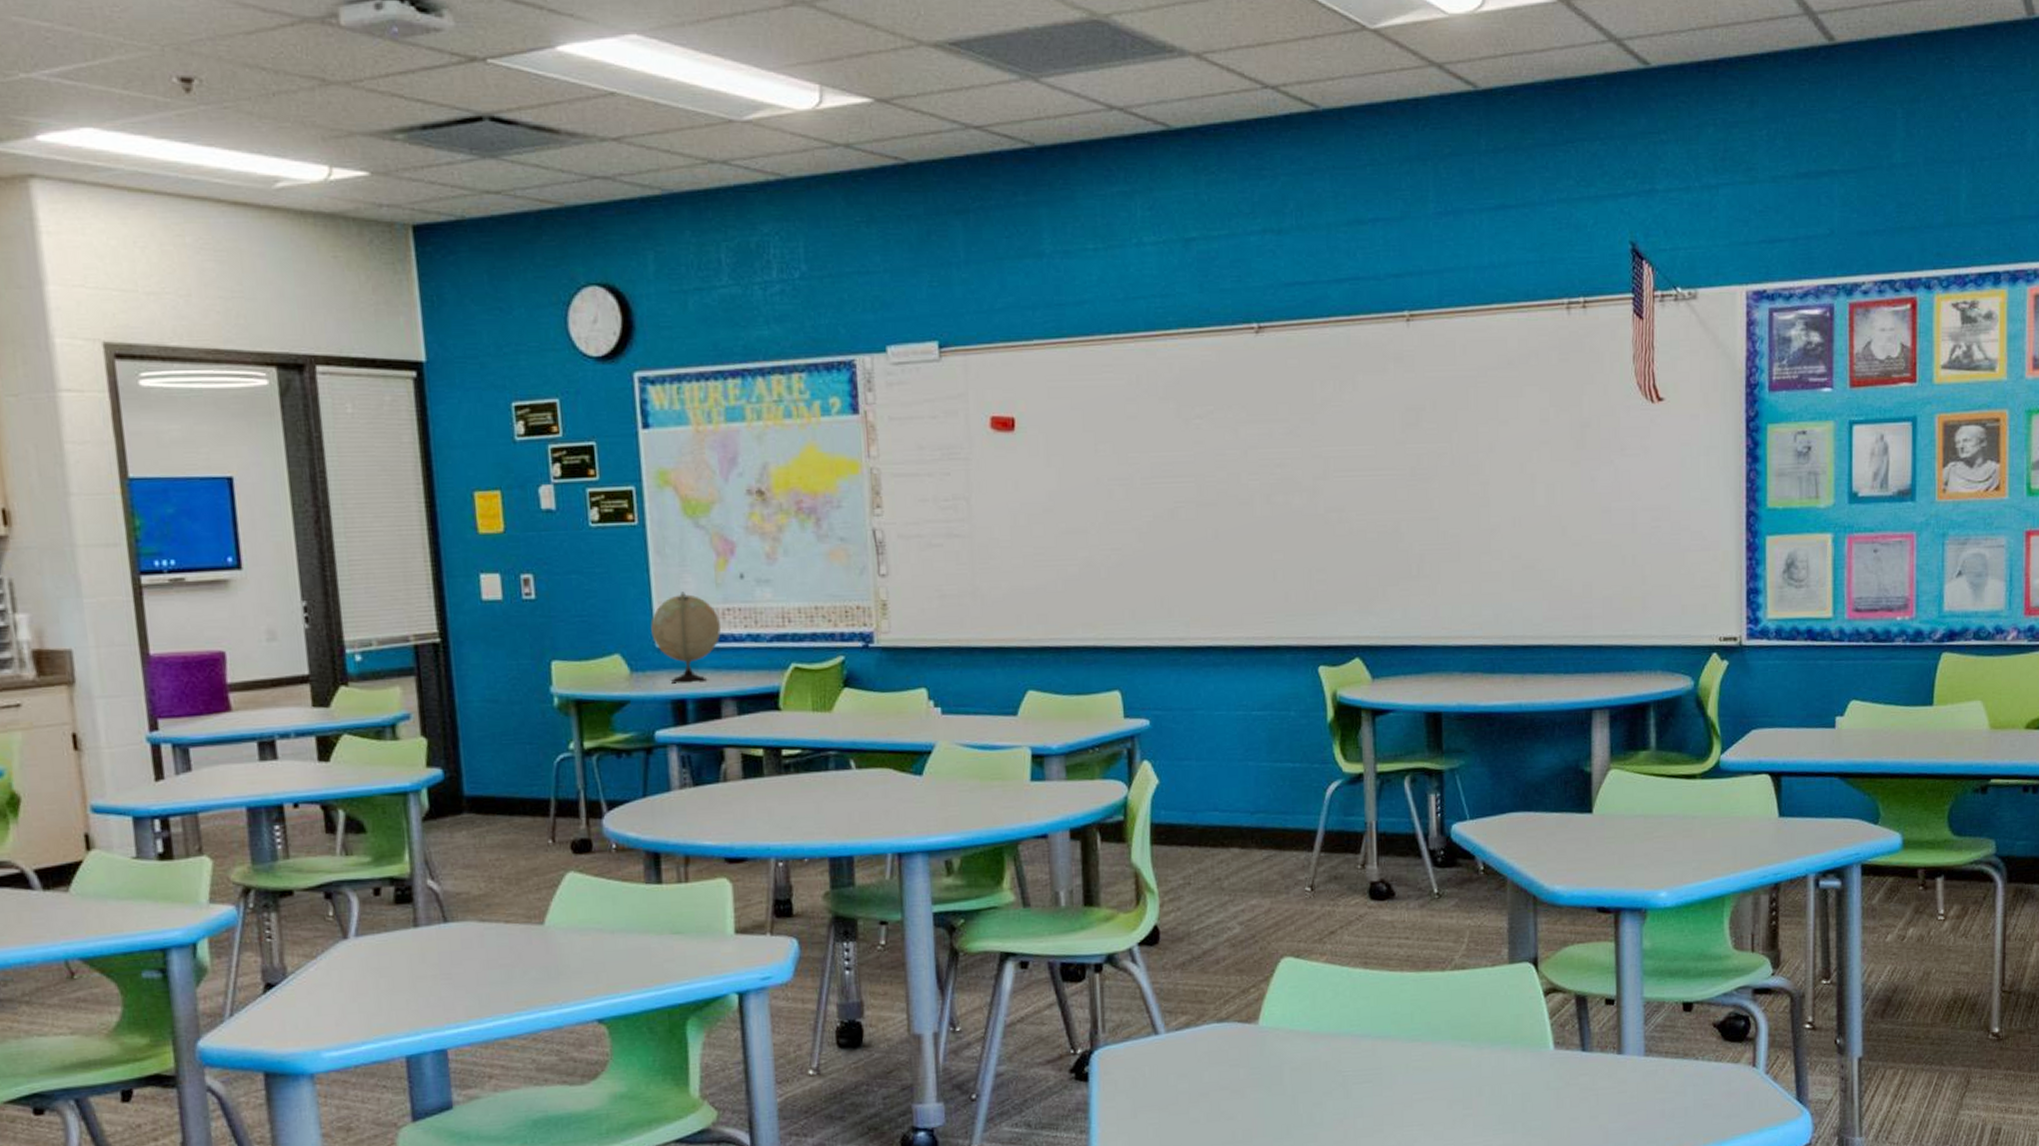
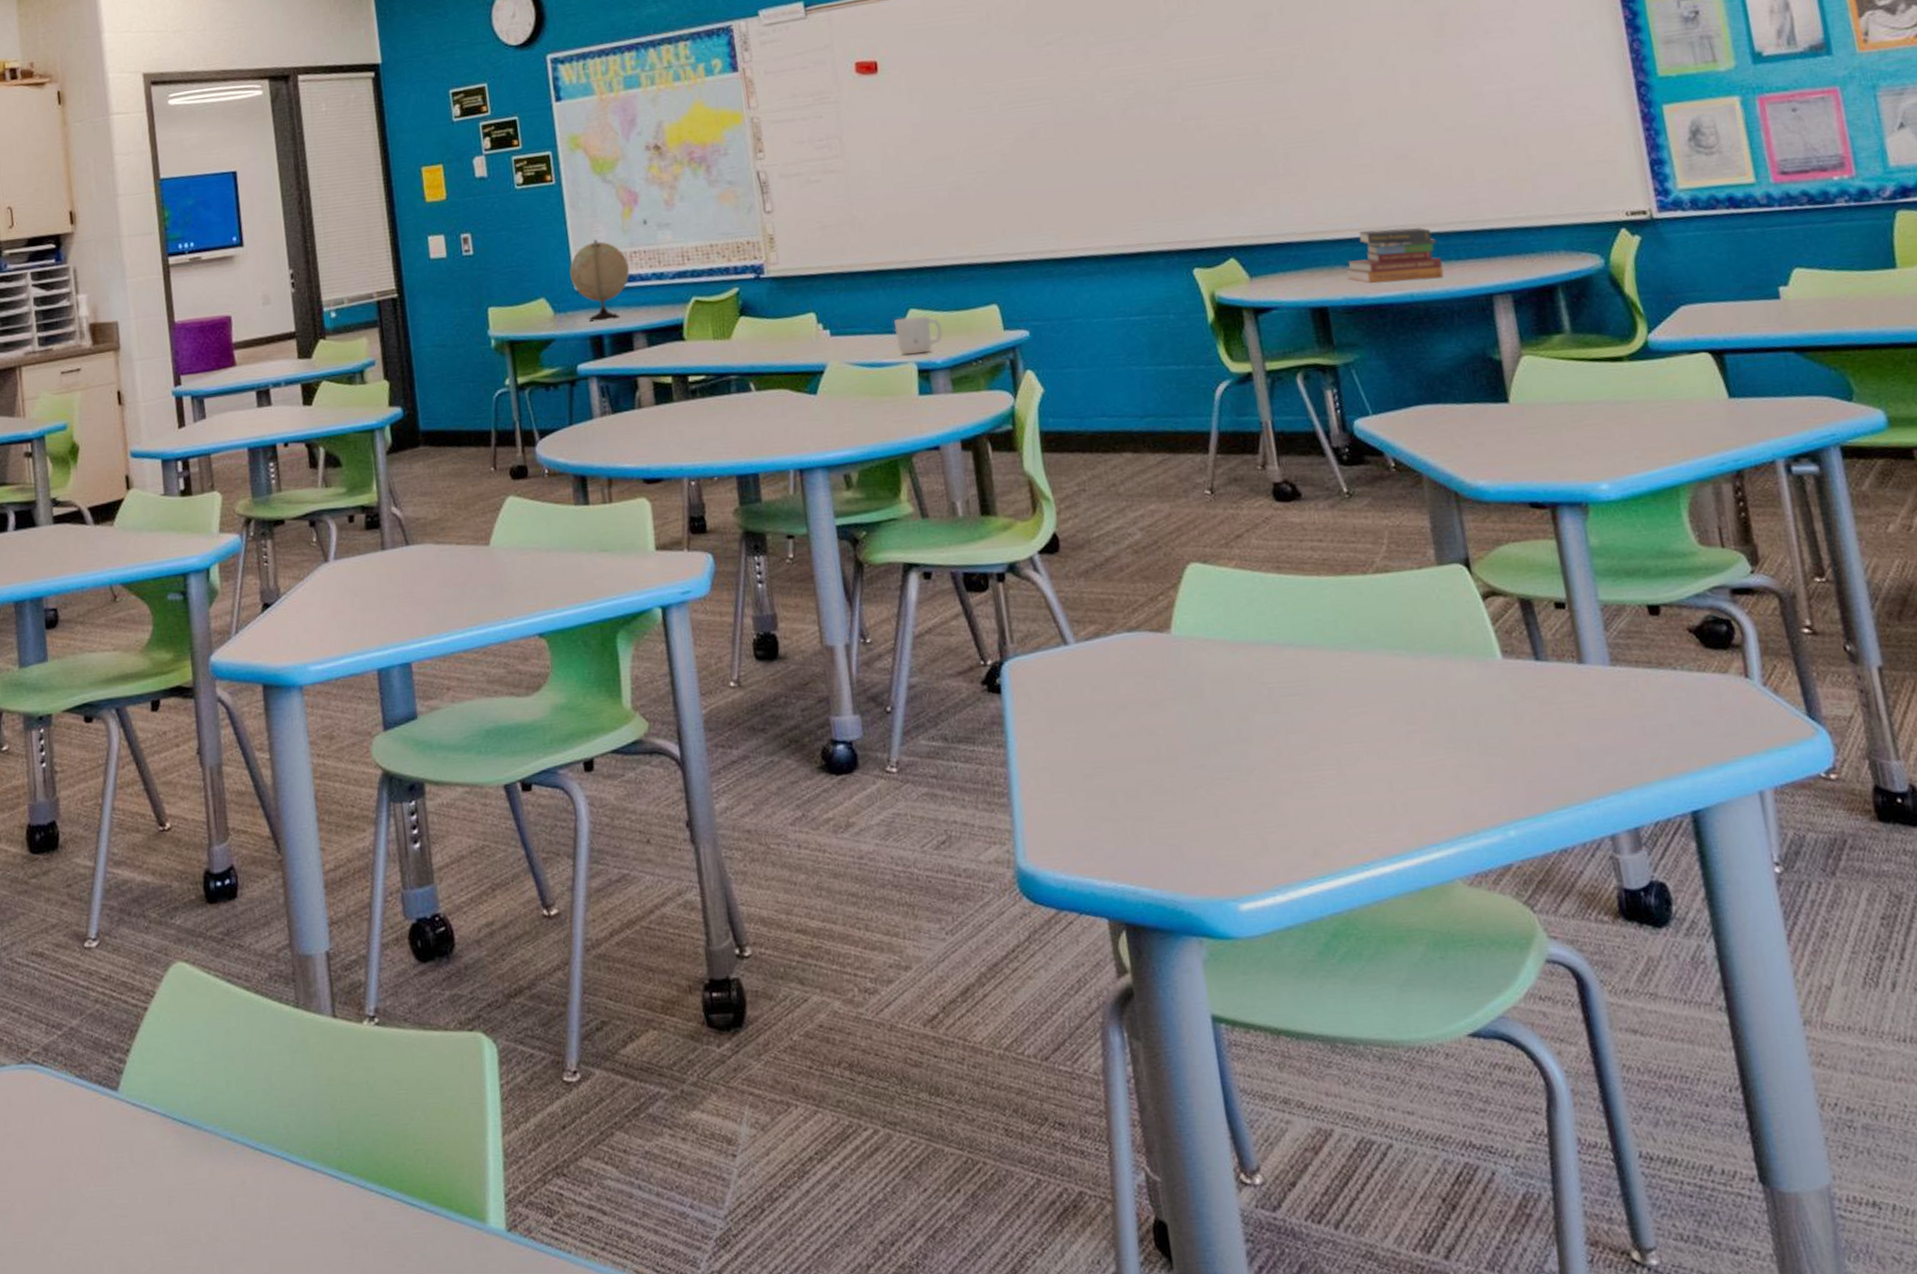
mug: none [1010,698,1061,739] -> present [894,315,943,355]
books: none [1463,638,1551,692] -> present [1347,227,1444,284]

